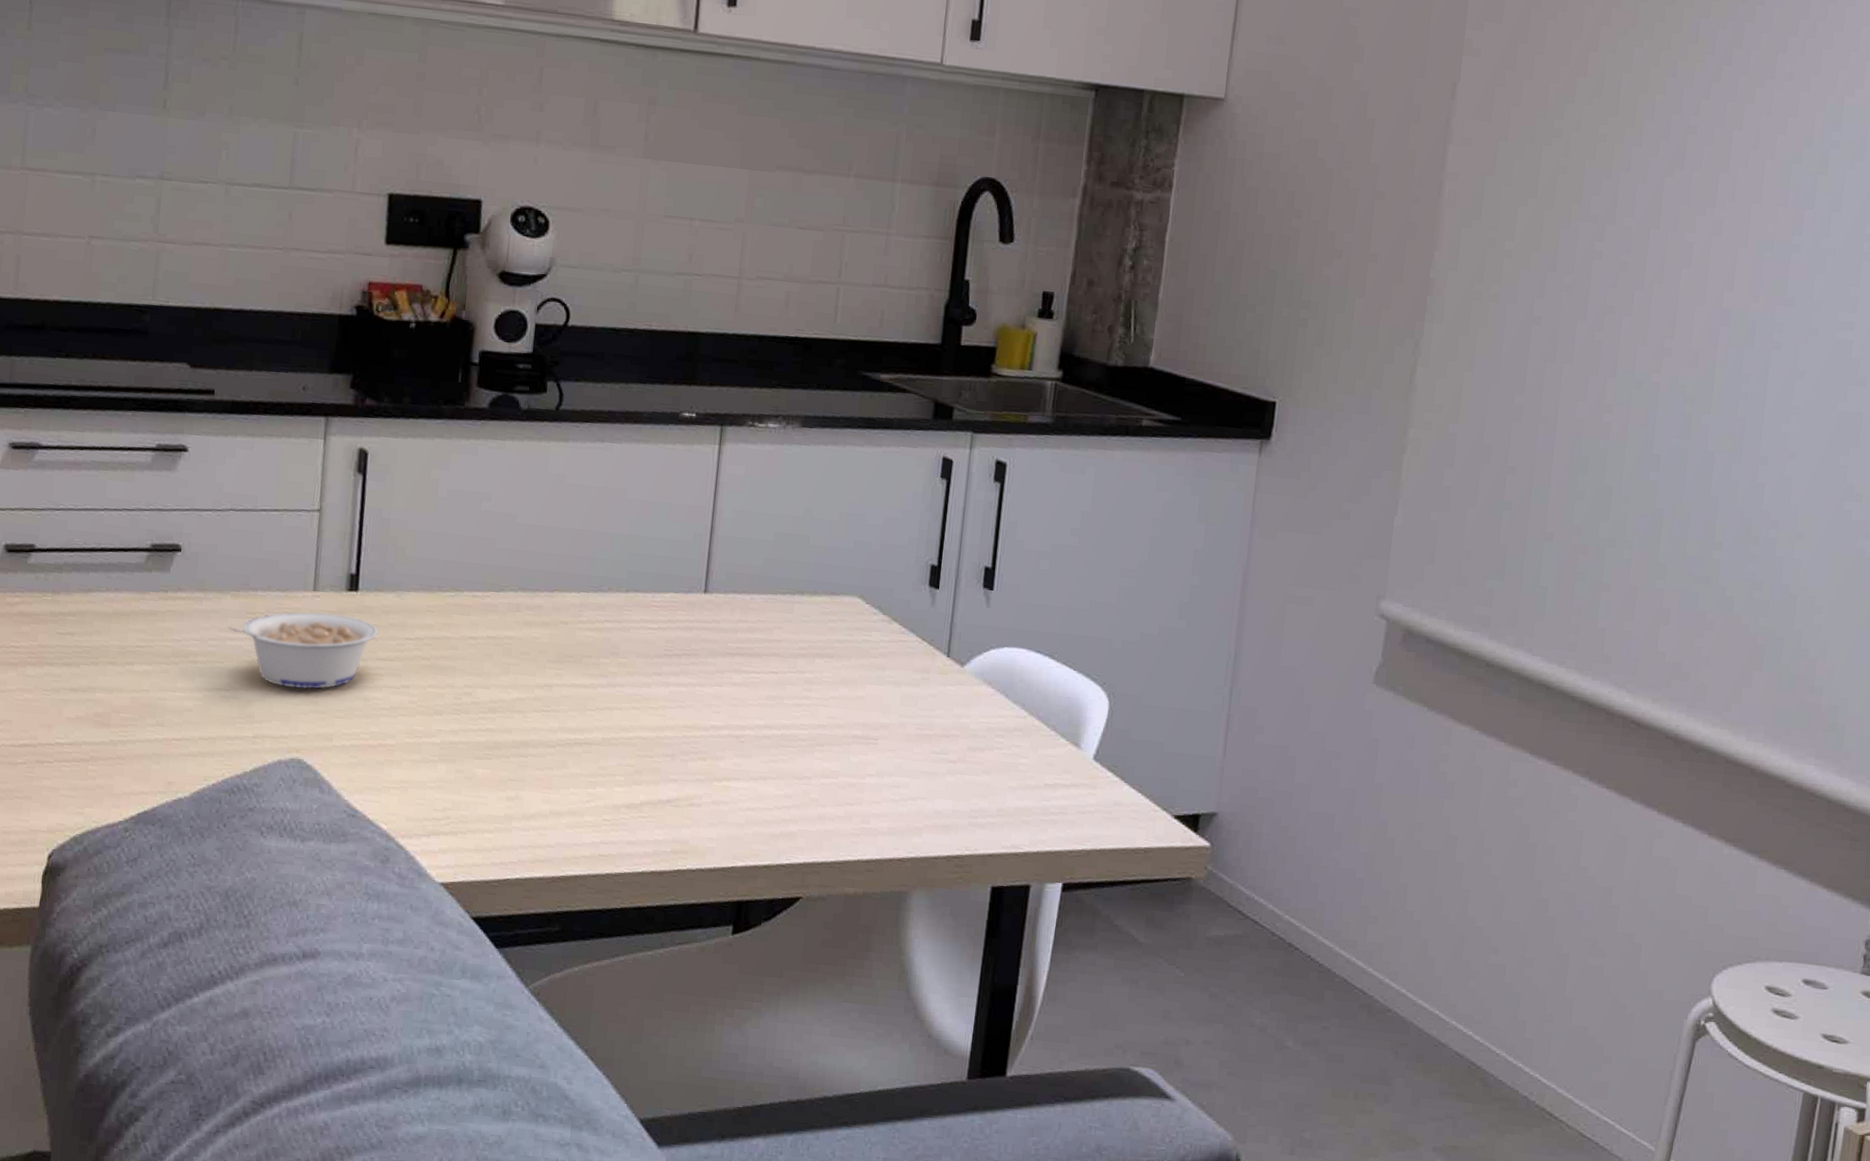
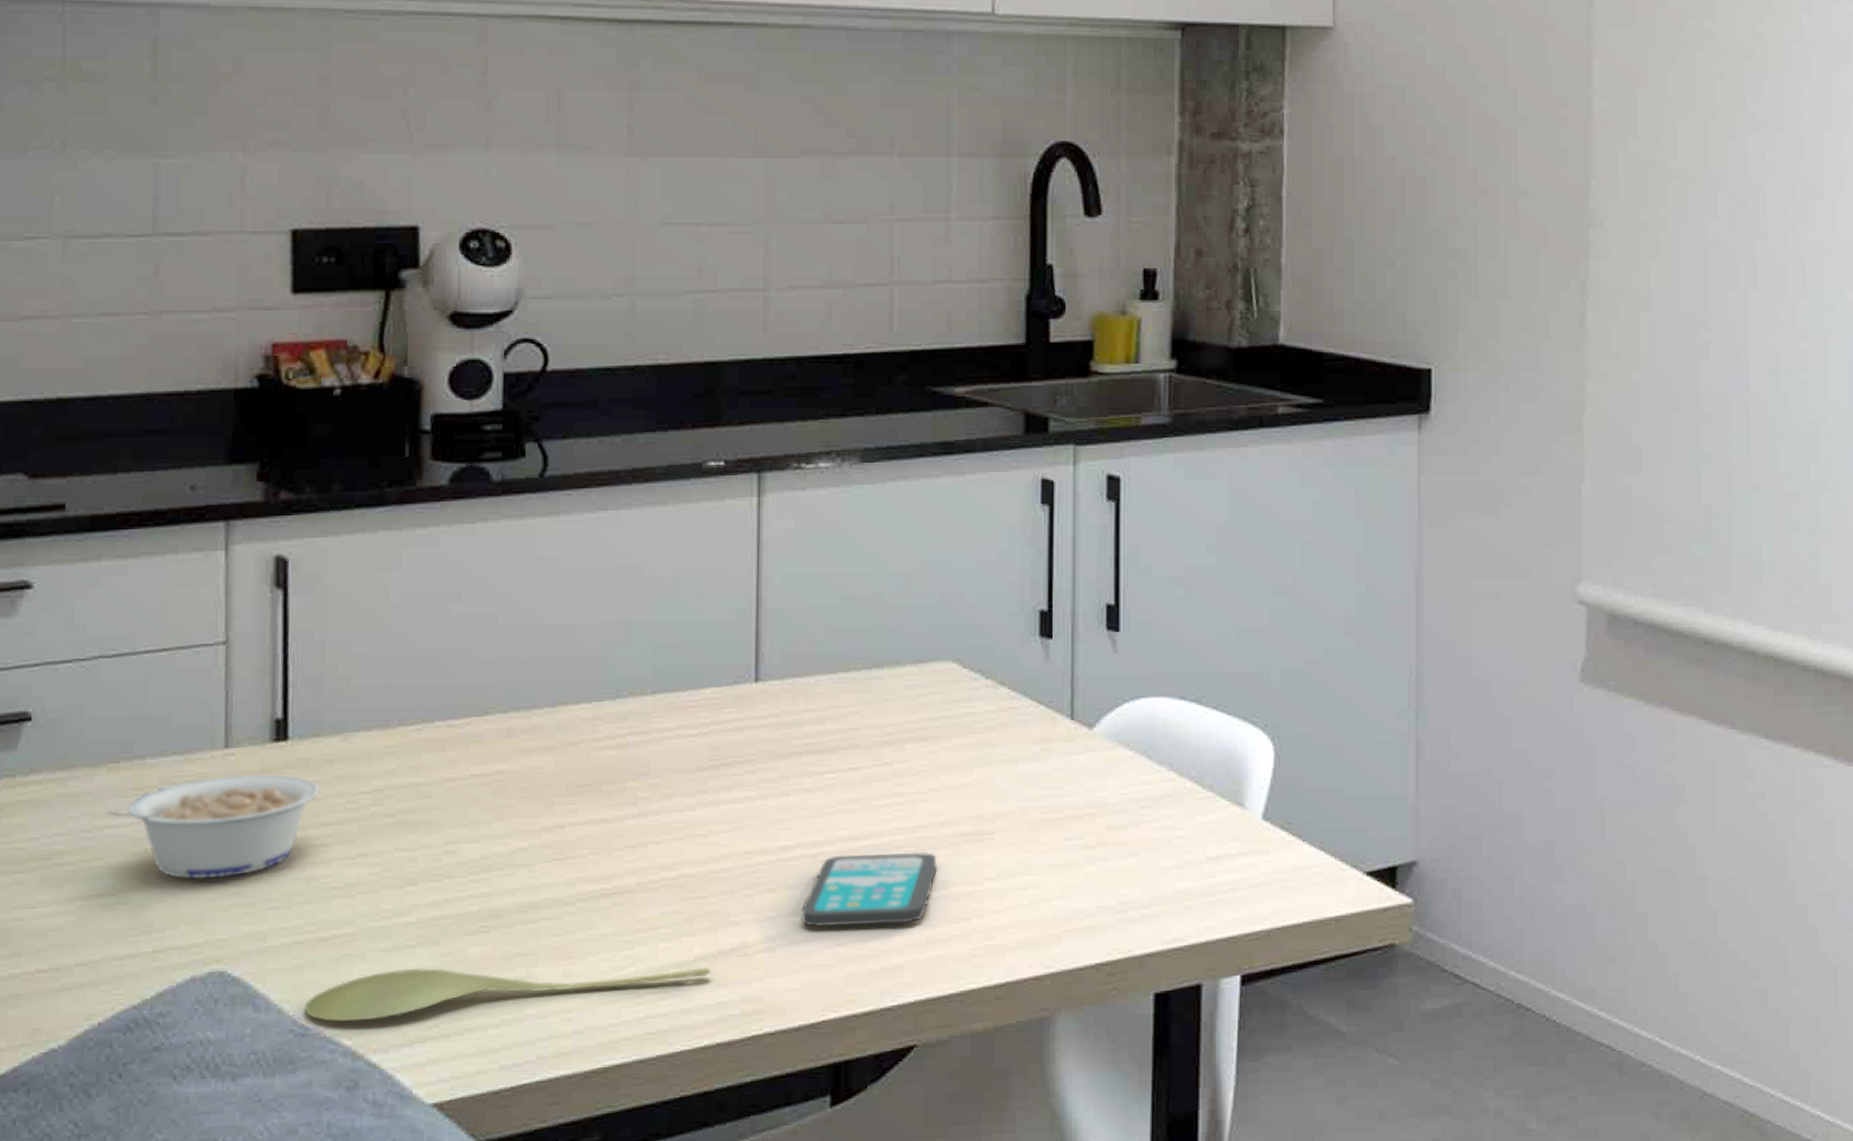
spoon: none [355,777,652,818] -> present [304,967,711,1022]
smartphone: none [723,739,831,801] -> present [801,852,937,928]

